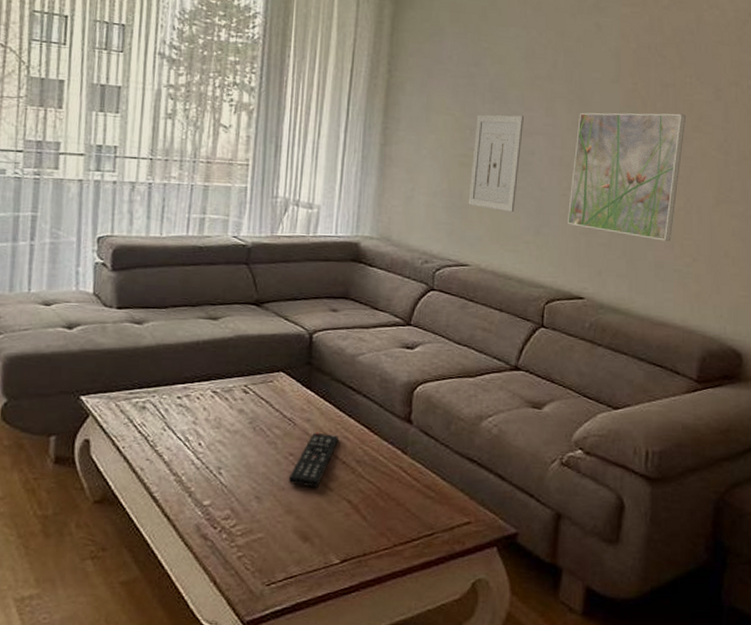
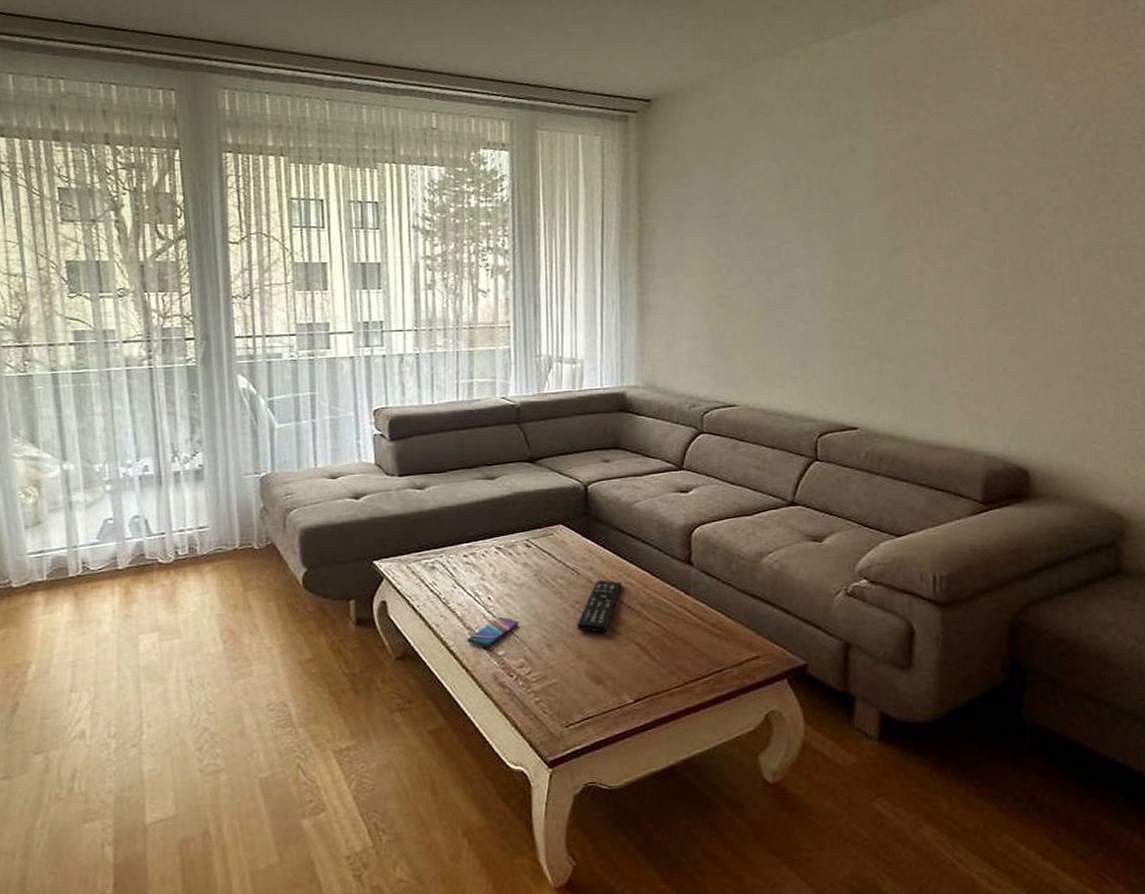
smartphone: none [172,464,228,495] -> present [467,616,518,647]
wall art: present [468,114,524,213] -> none [730,249,782,349]
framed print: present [567,112,686,241] -> none [834,230,953,363]

